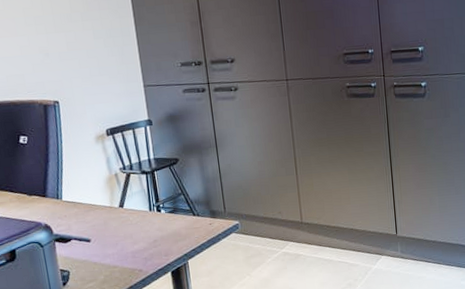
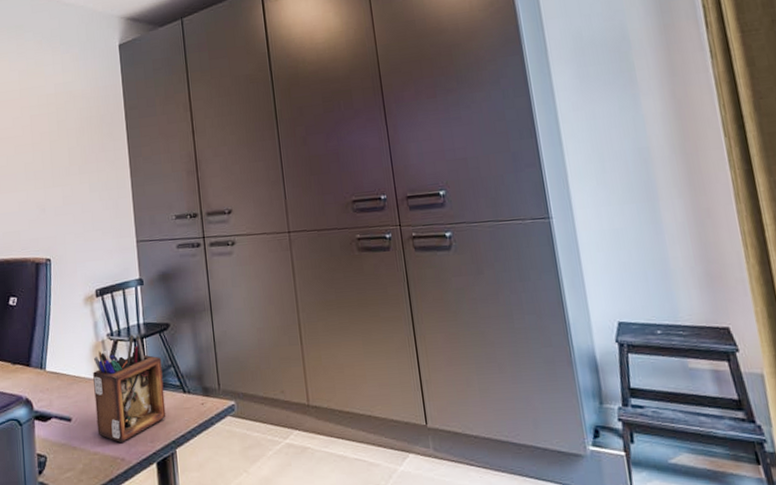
desk organizer: none [107,168,178,257] -> present [93,334,166,442]

